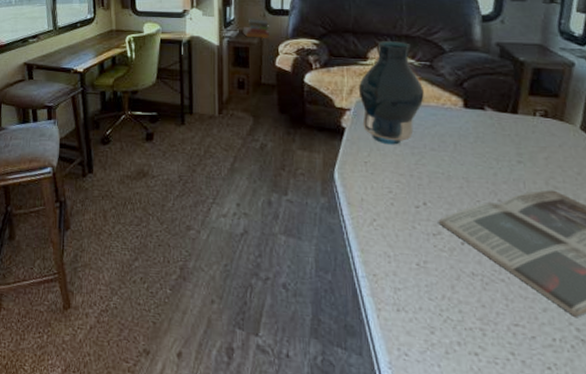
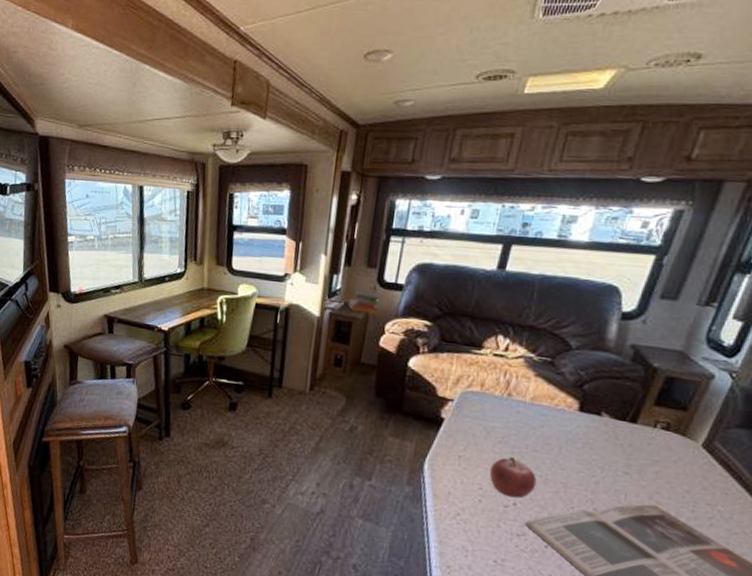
vase: present [358,41,424,145] -> none [463,330,538,442]
fruit: none [395,158,441,198] -> present [489,457,537,498]

